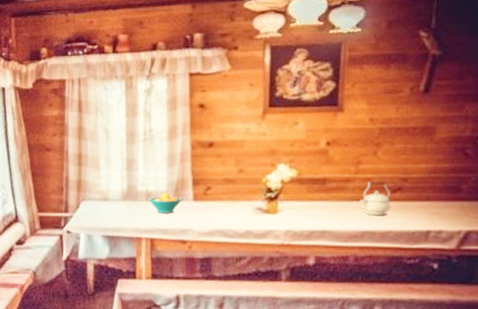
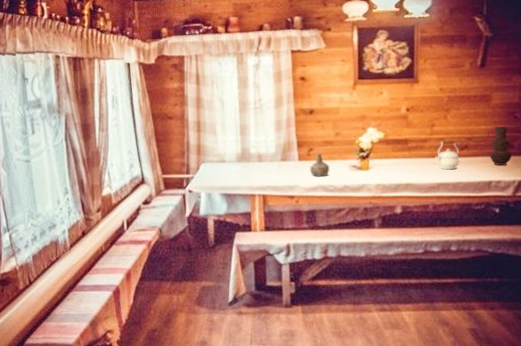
fruit bowl: present [148,193,182,213] -> none [260,154,289,172]
bottle: none [206,192,230,220] -> present [310,153,330,177]
vase: none [429,165,459,212] -> present [489,127,512,165]

